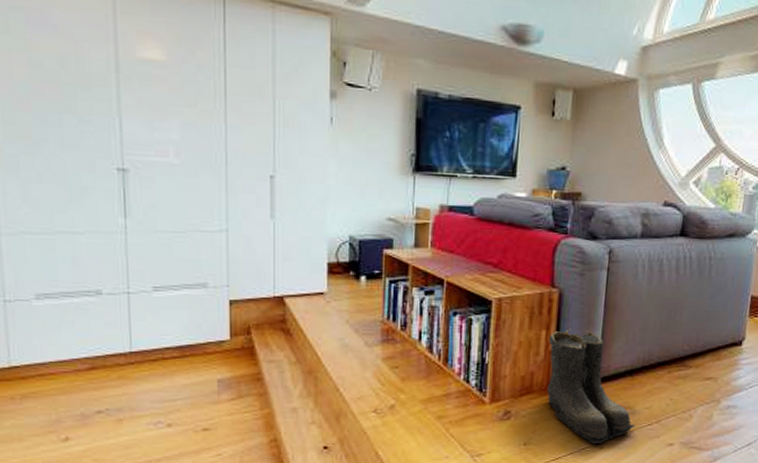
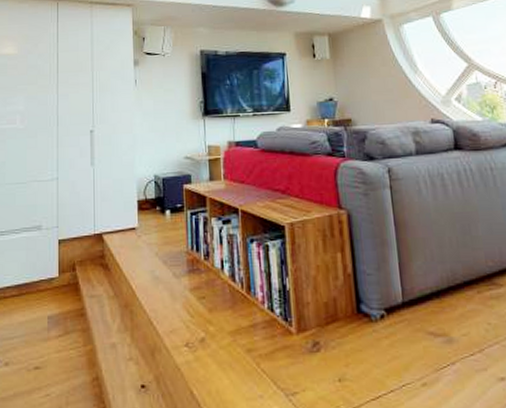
boots: present [547,329,635,445] -> none [345,250,456,380]

